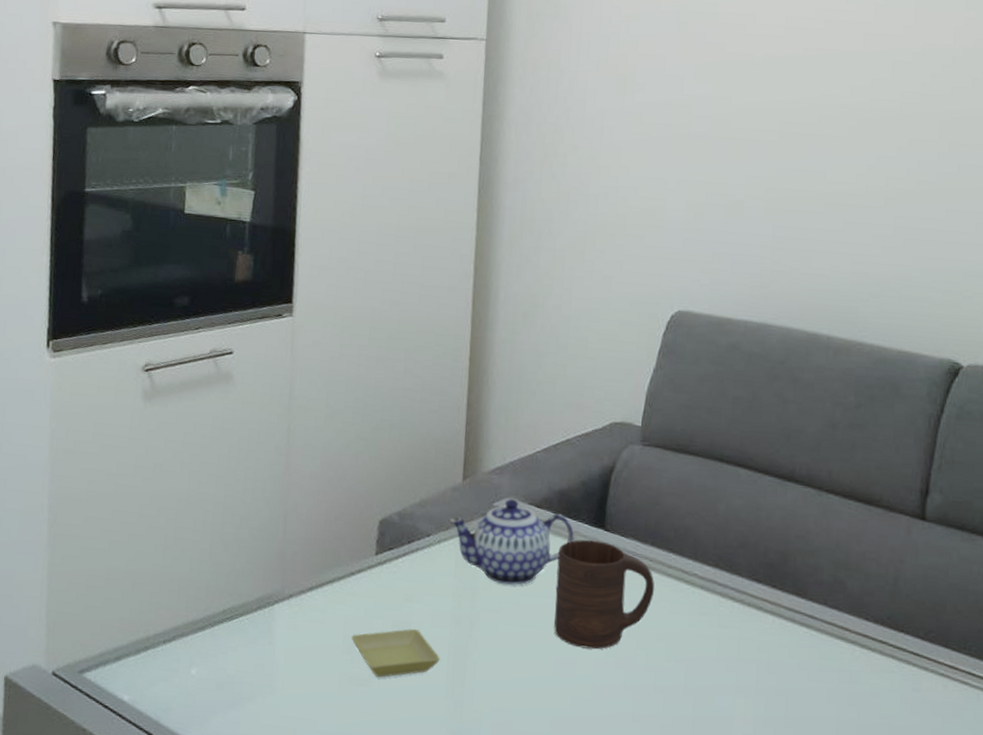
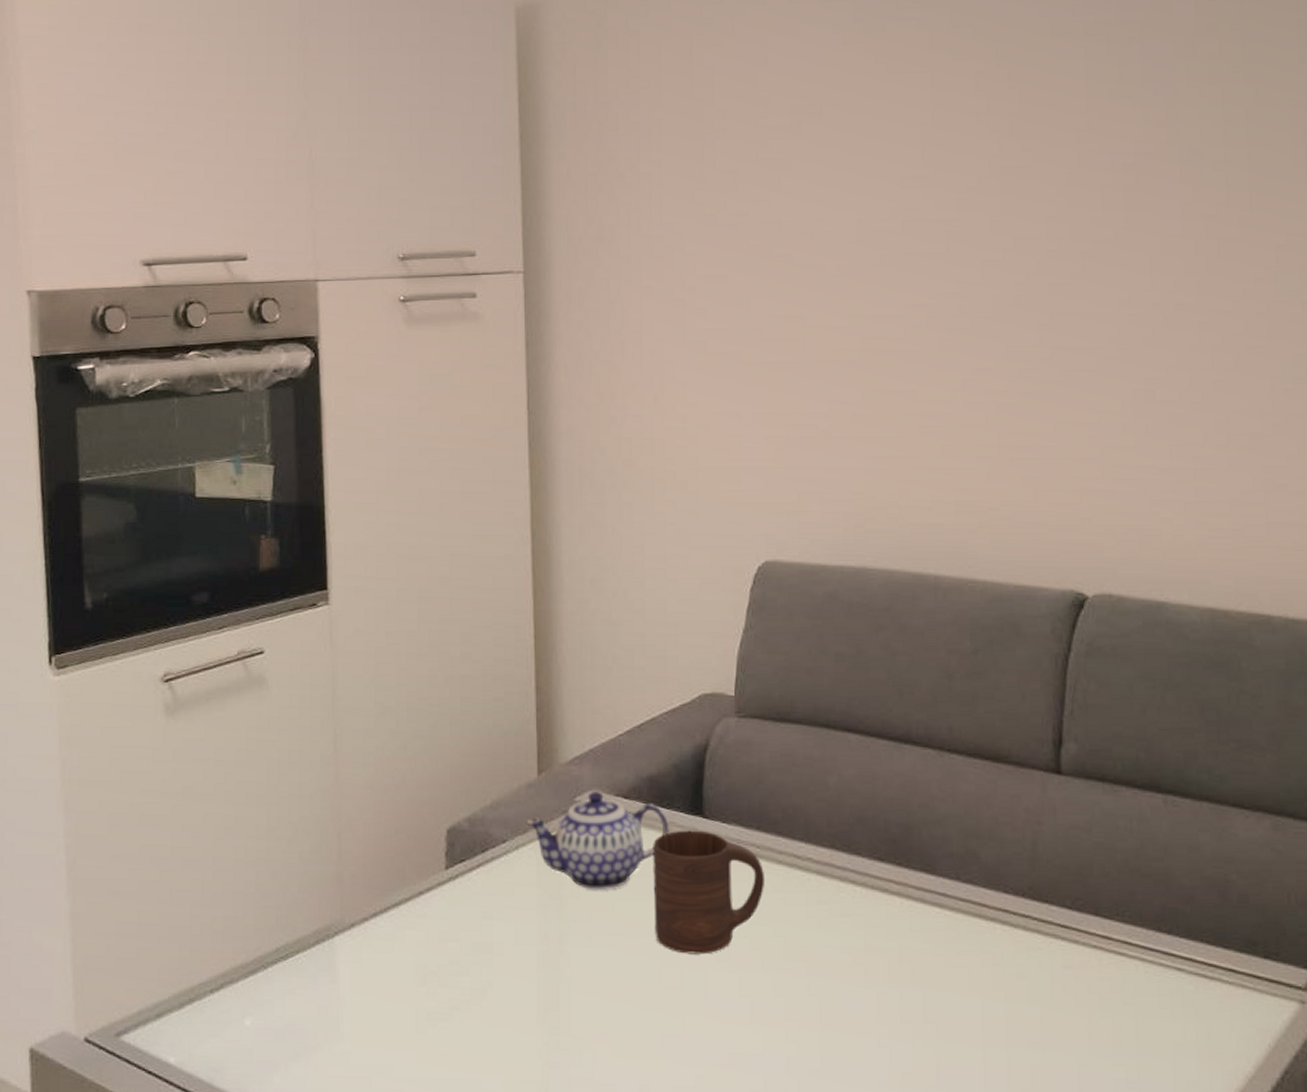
saucer: present [351,628,440,678] -> none [425,949,529,1010]

